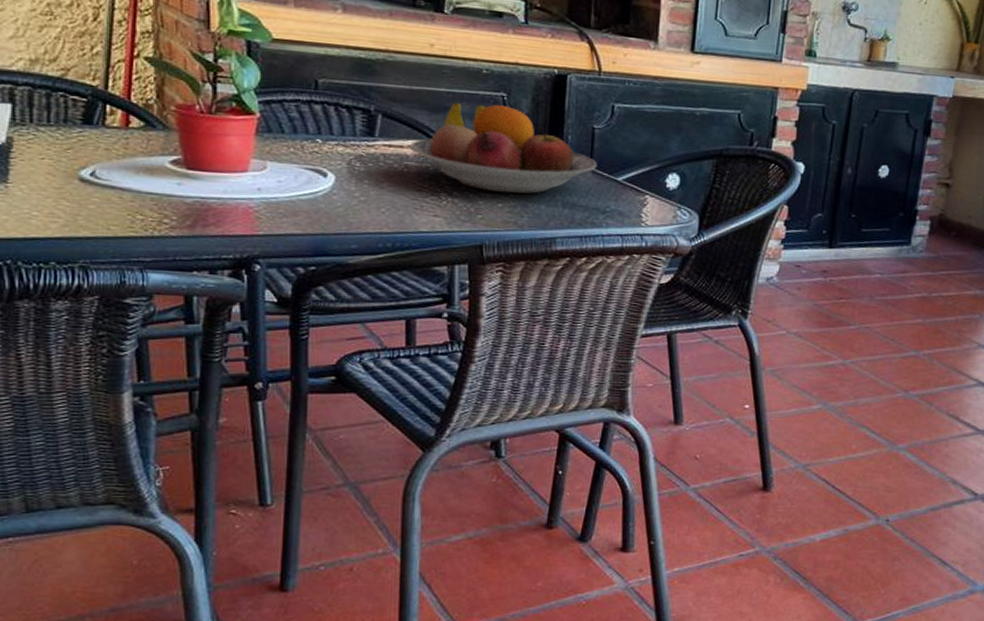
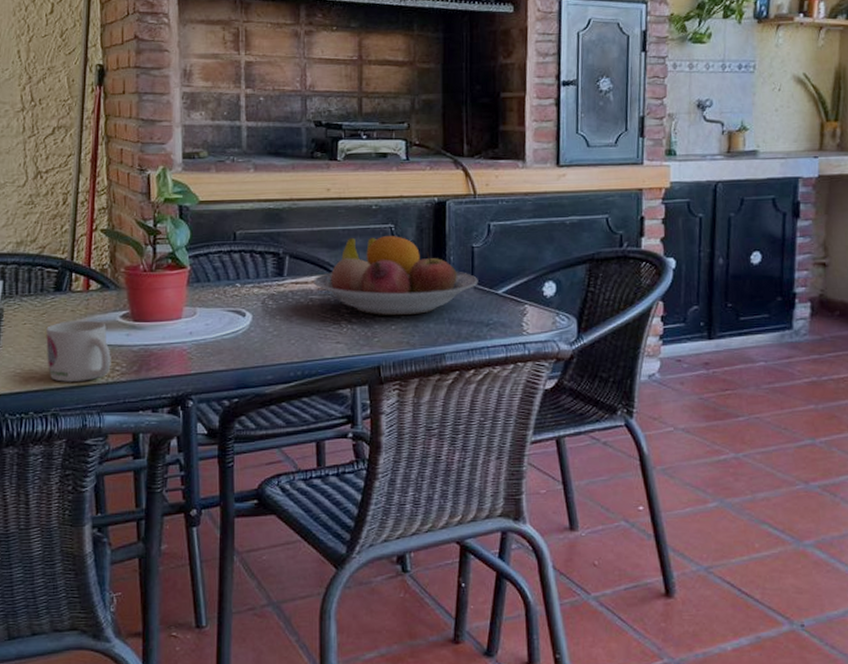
mug: none [71,161,158,232] -> present [46,320,111,382]

